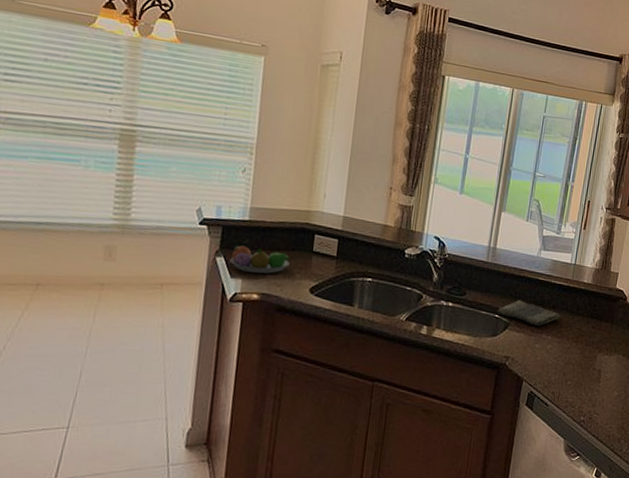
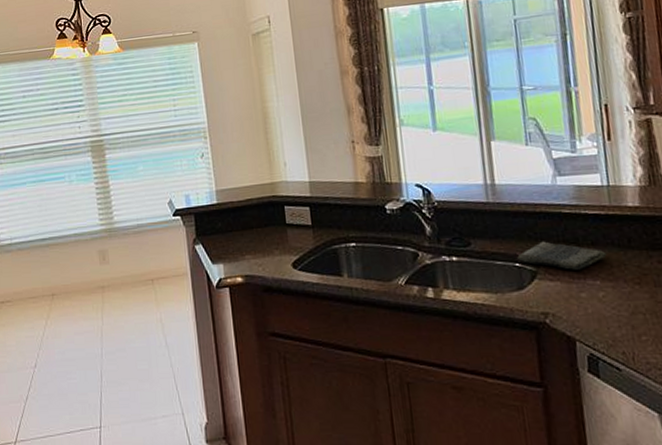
fruit bowl: present [230,245,290,274] -> none [208,230,266,256]

